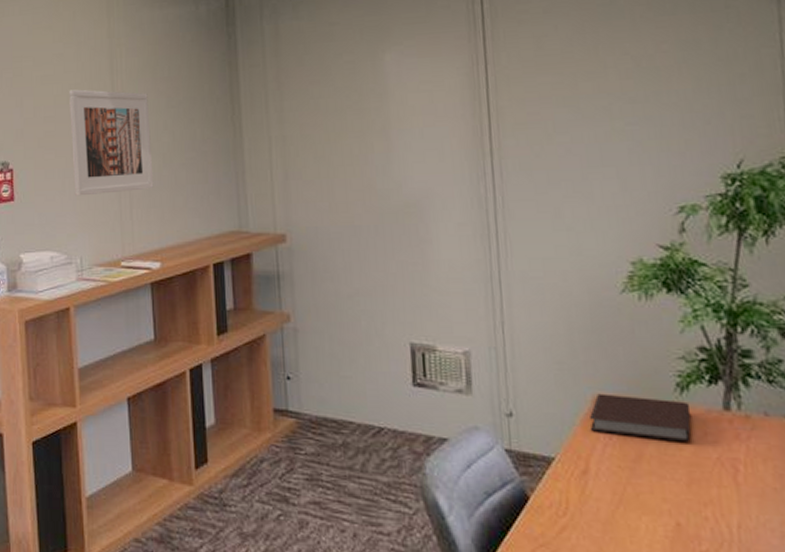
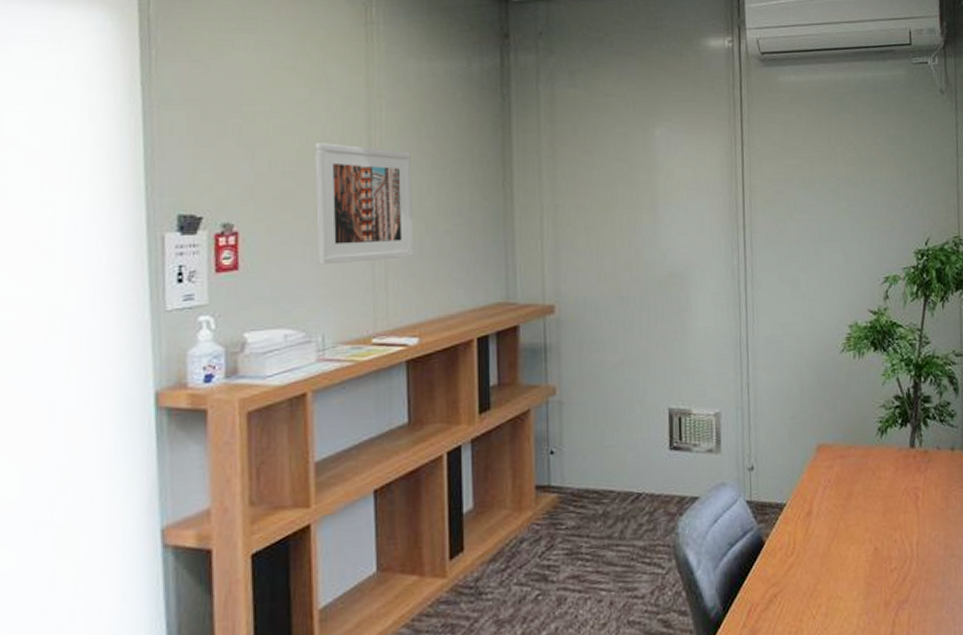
notebook: present [589,393,691,443] -> none [814,442,887,478]

